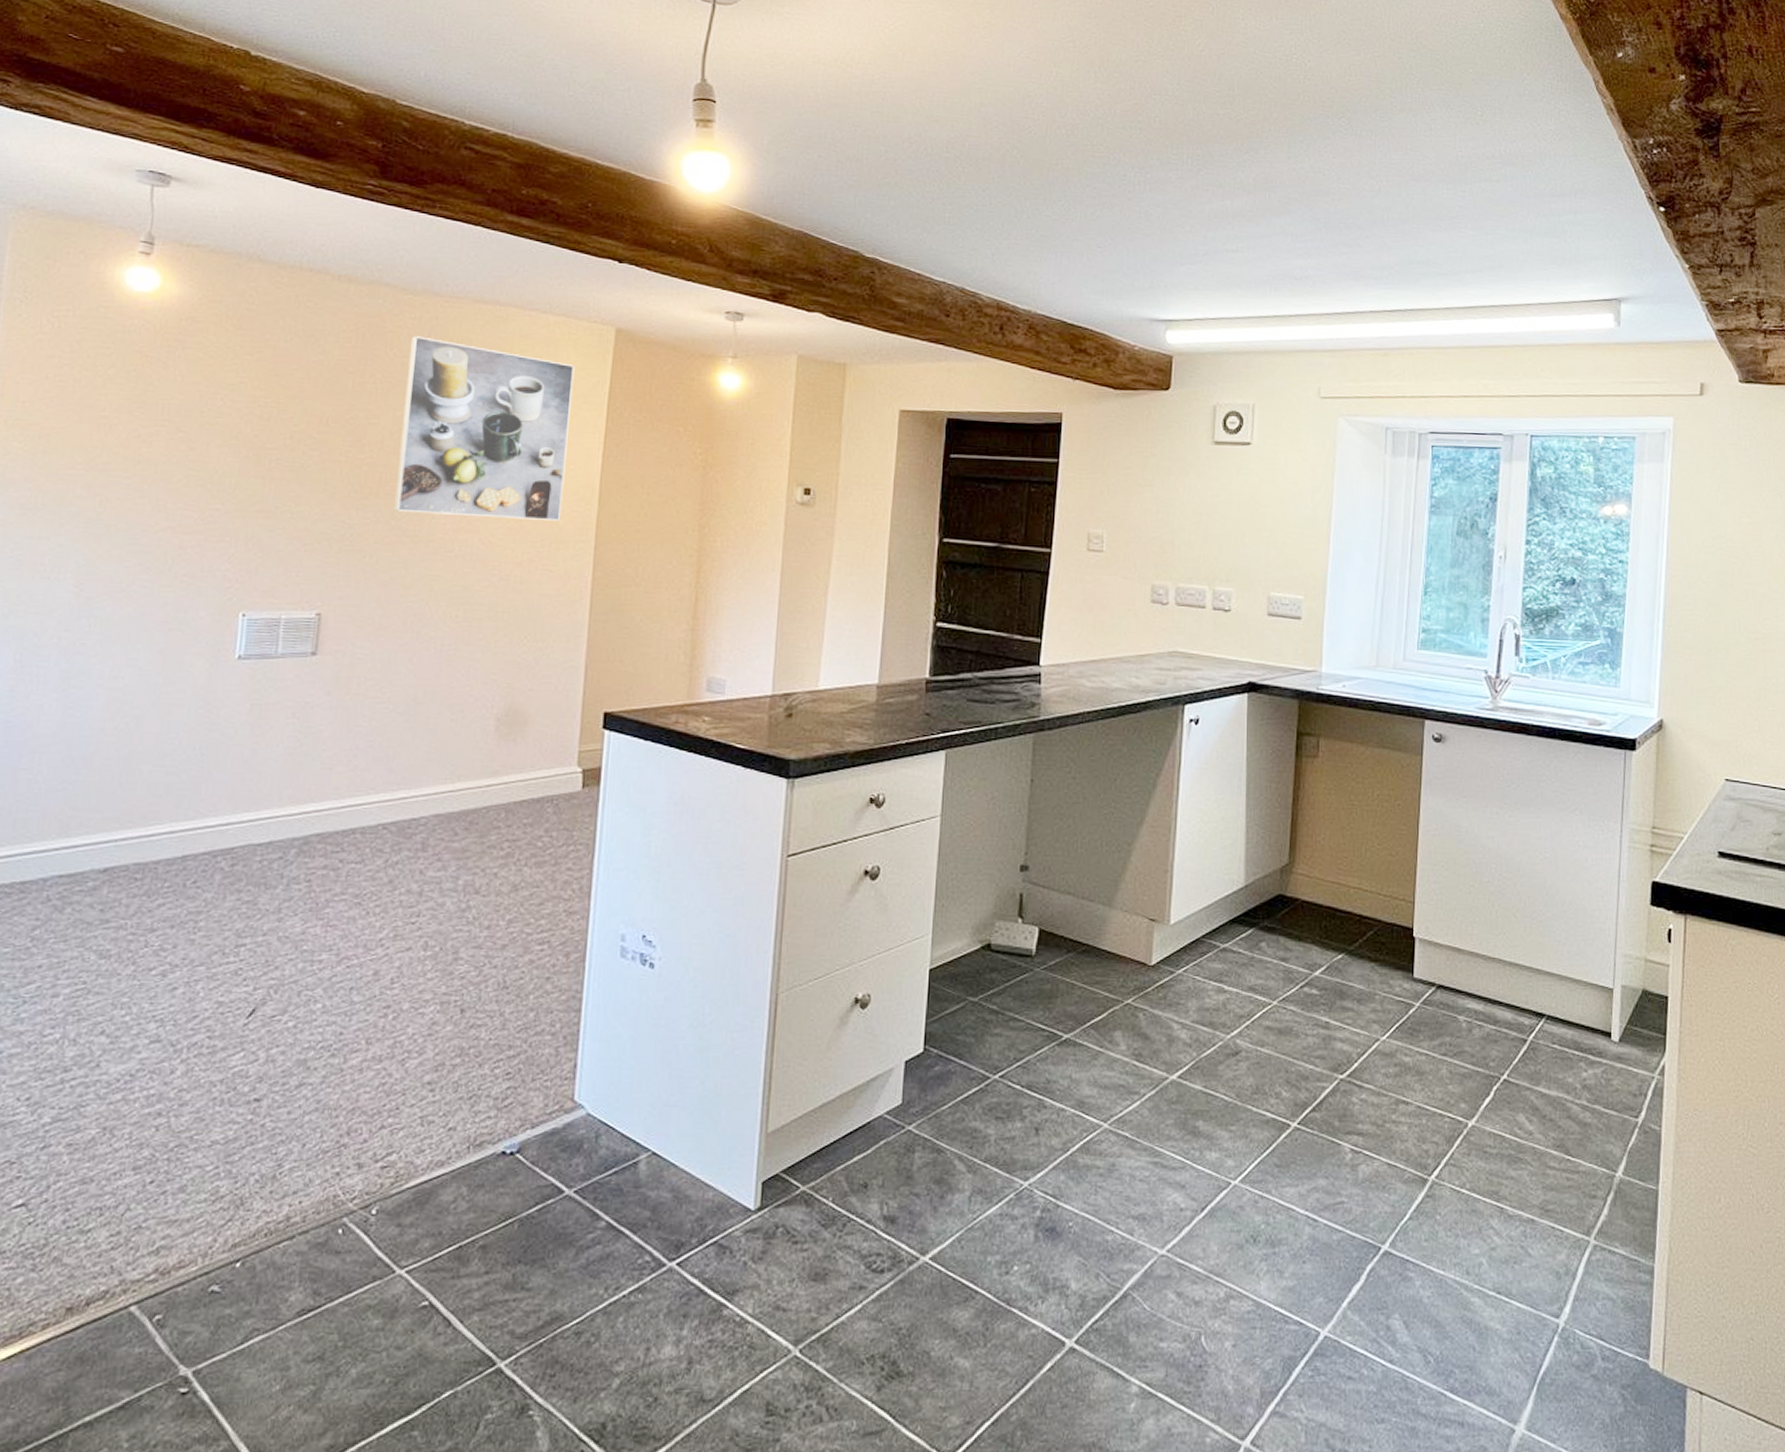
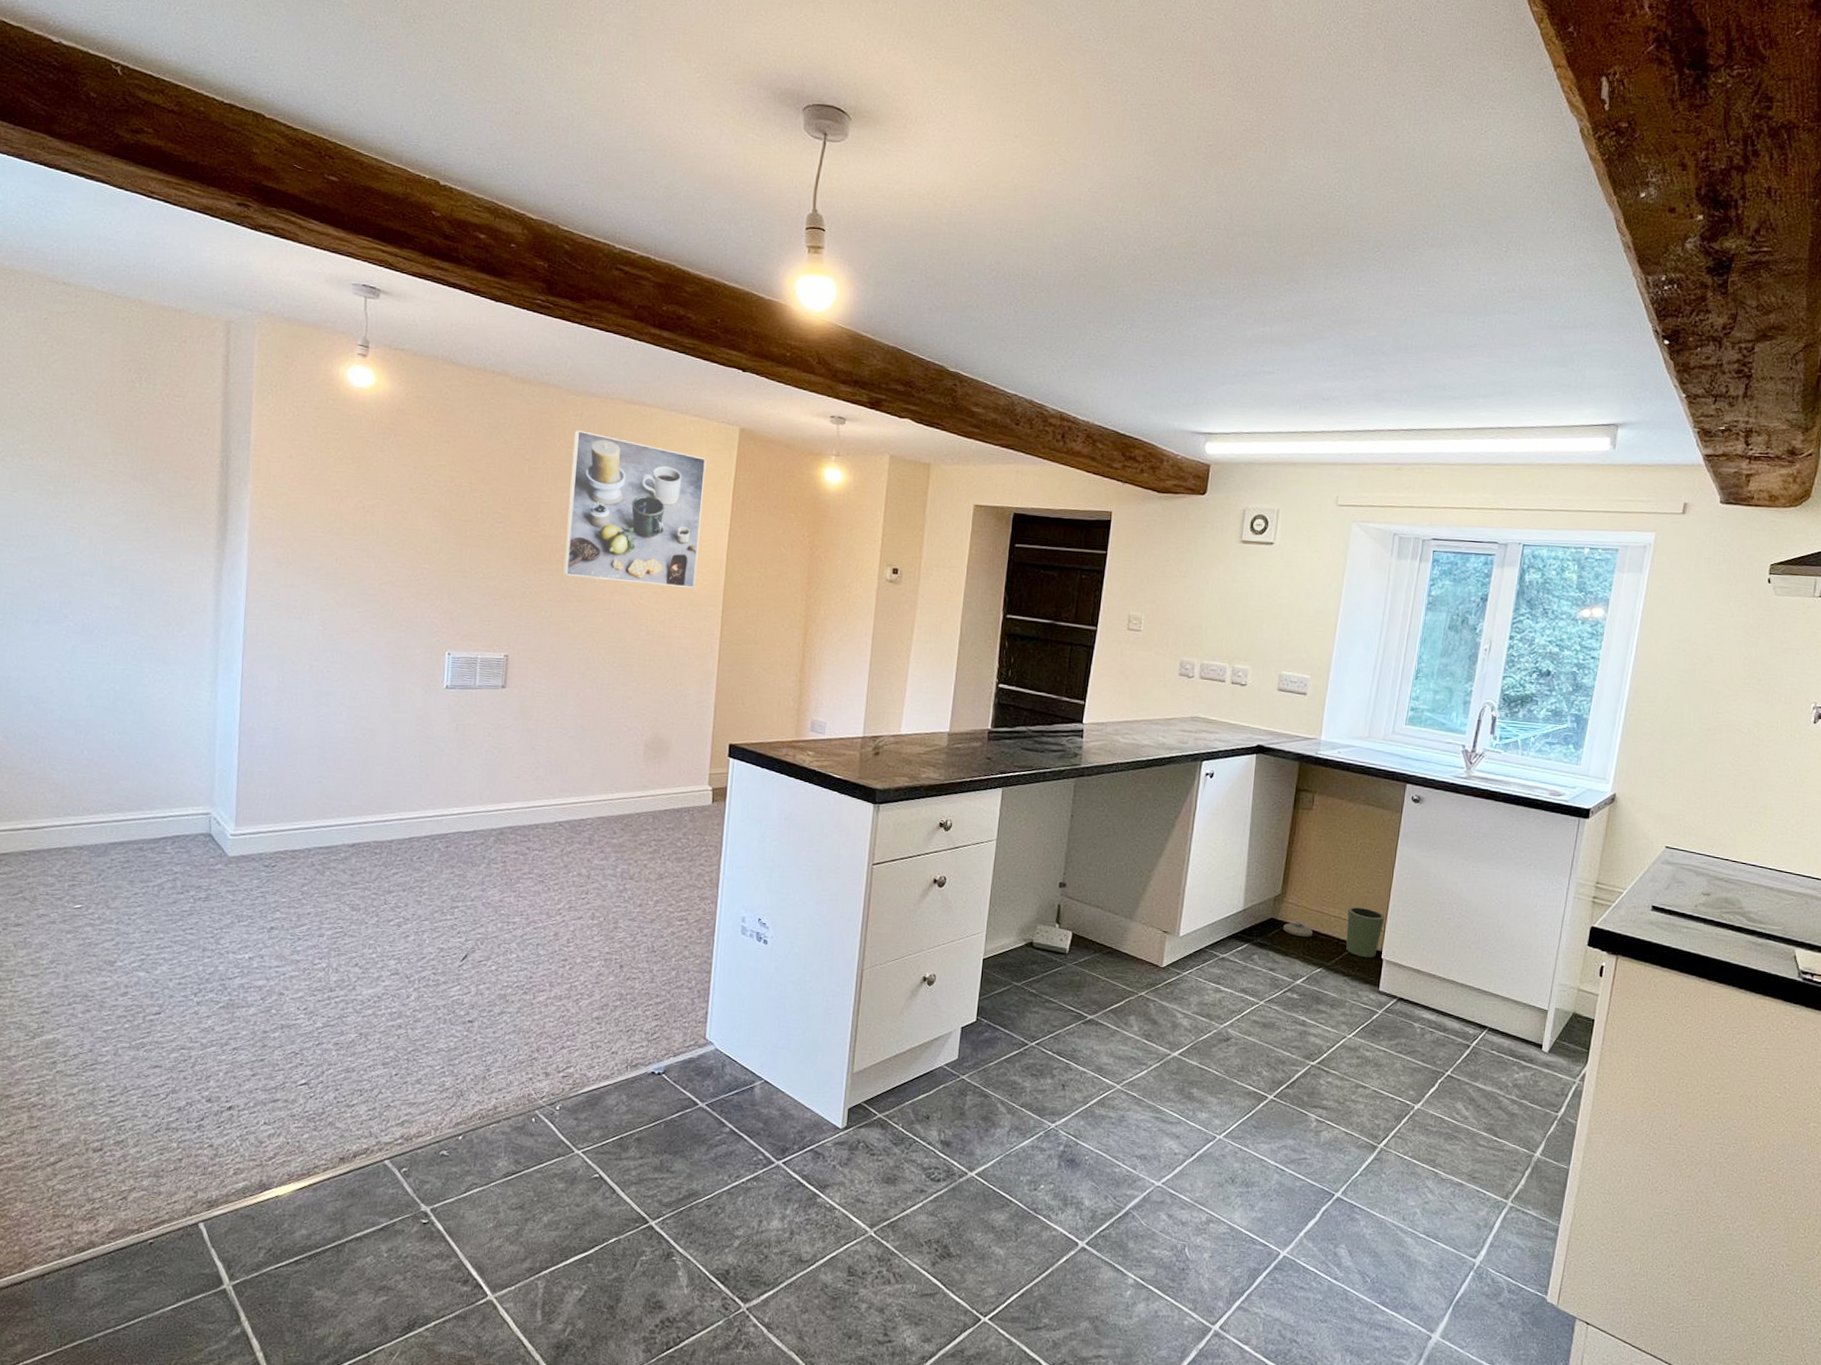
trash can: none [1293,874,1413,937] -> present [1282,906,1385,958]

